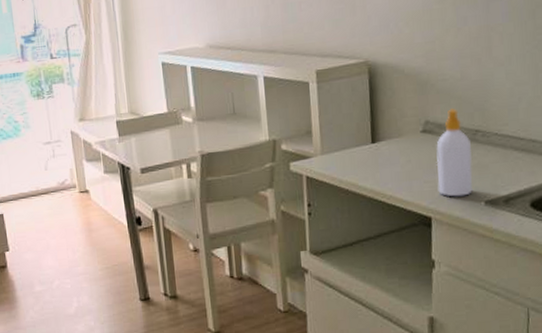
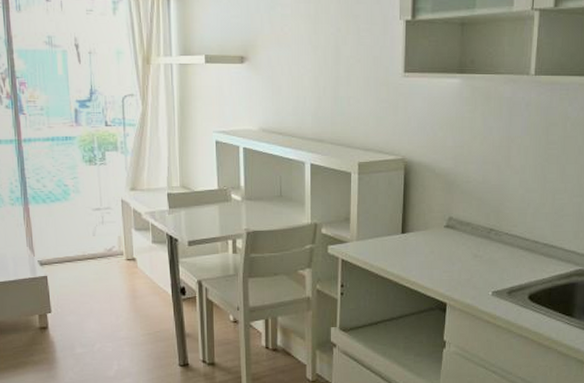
soap bottle: present [436,108,474,197] -> none [454,208,486,286]

